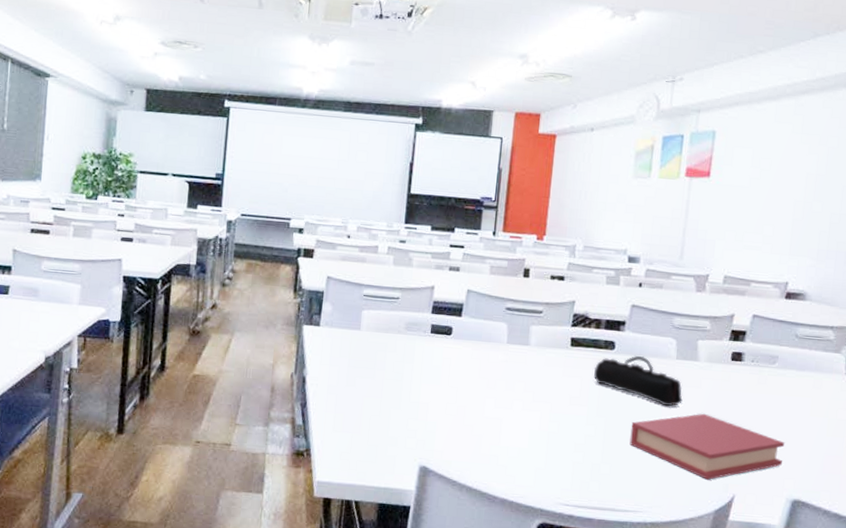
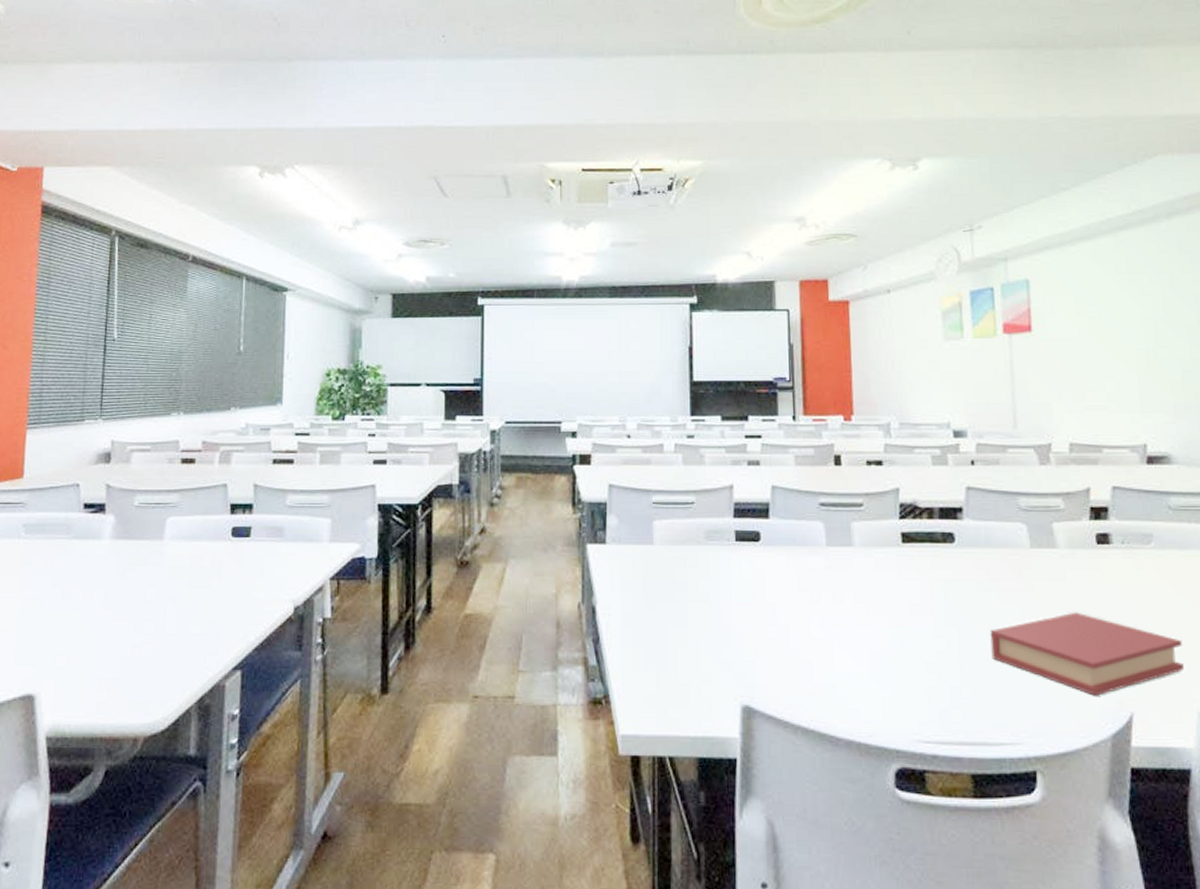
pencil case: present [594,356,683,407] -> none [935,548,1047,607]

